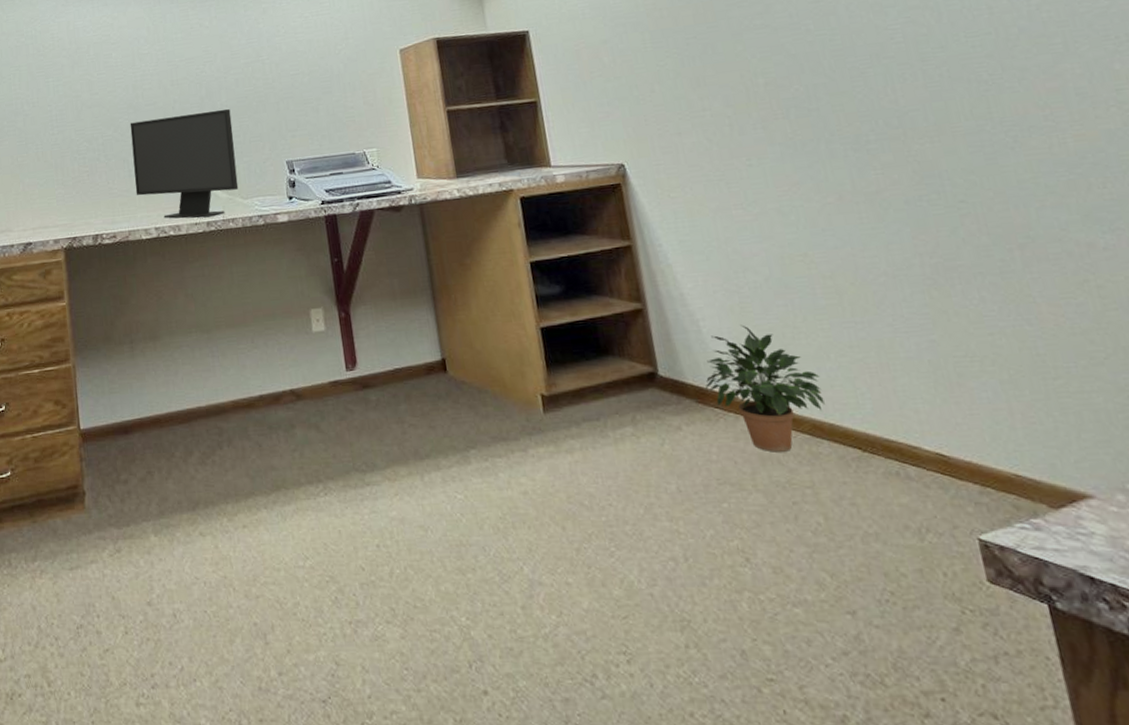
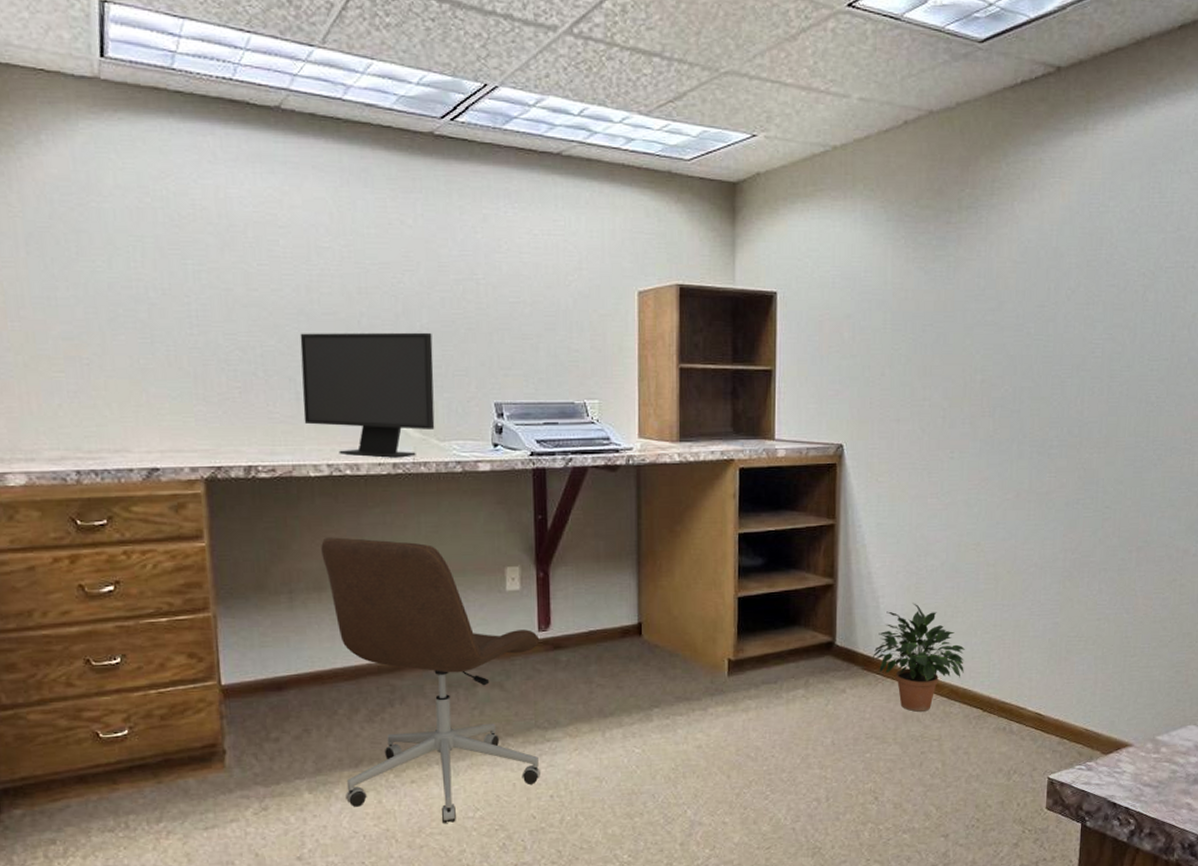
office chair: none [153,290,364,572] -> present [321,537,540,823]

